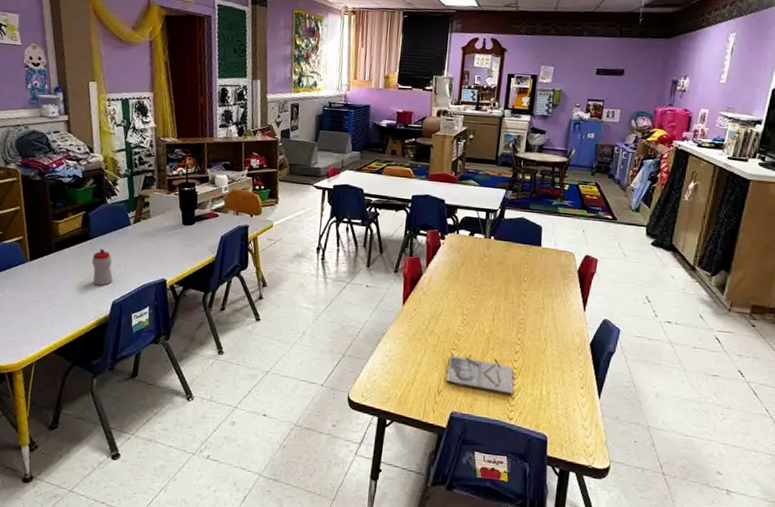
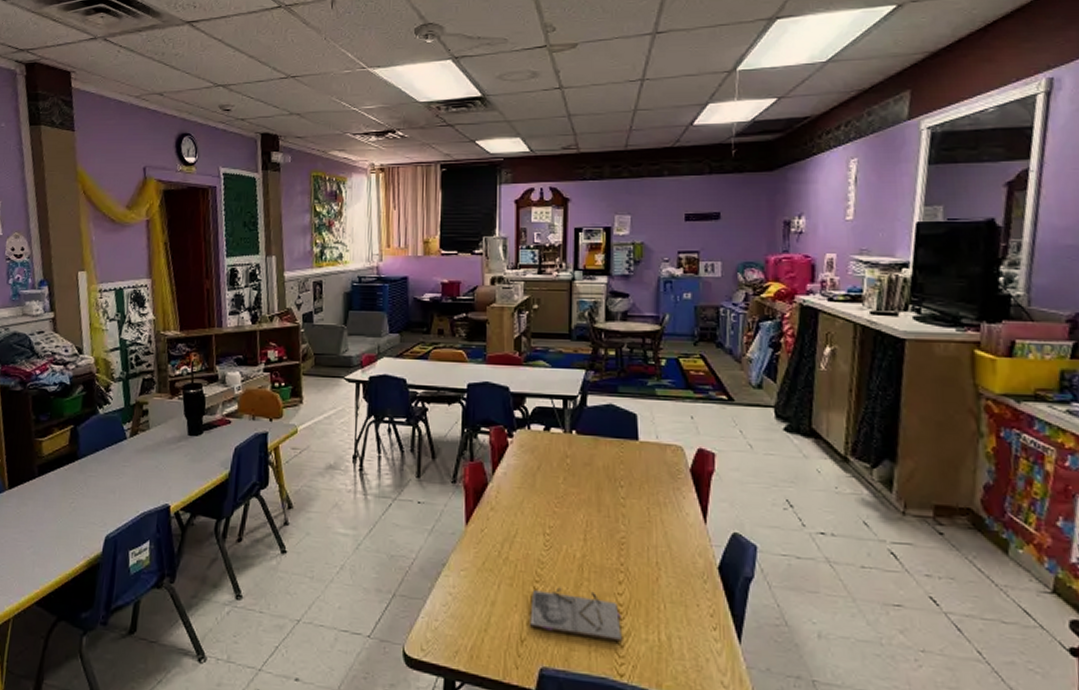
sippy cup: present [92,249,113,286] -> none [81,471,107,517]

